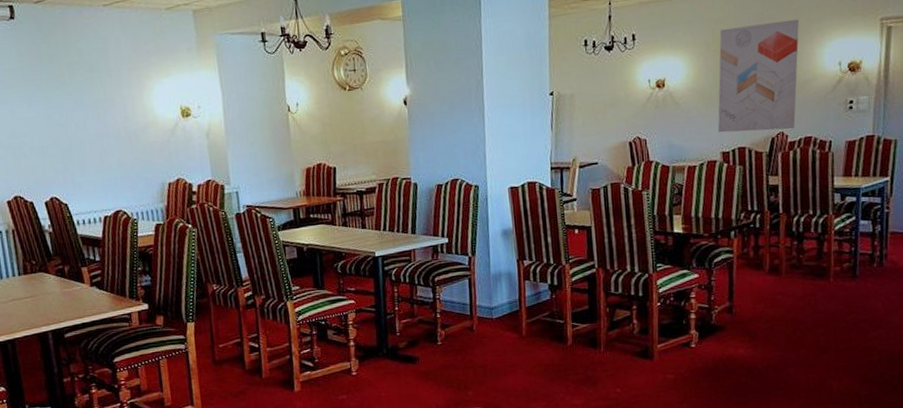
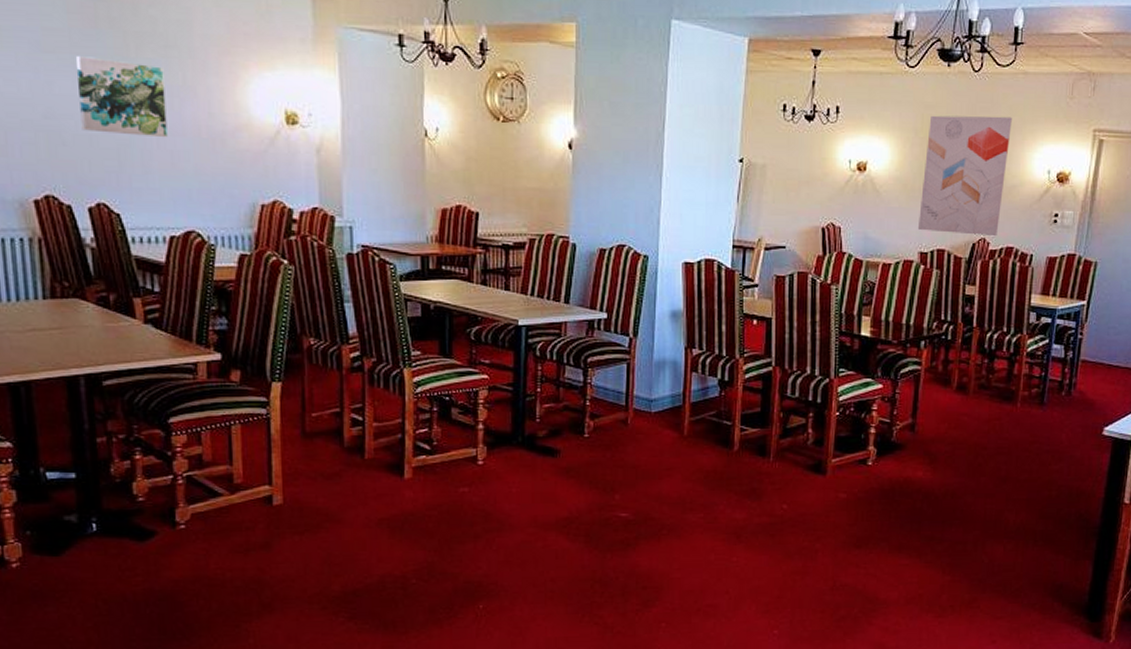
wall art: none [27,86,97,144] -> present [75,56,168,138]

